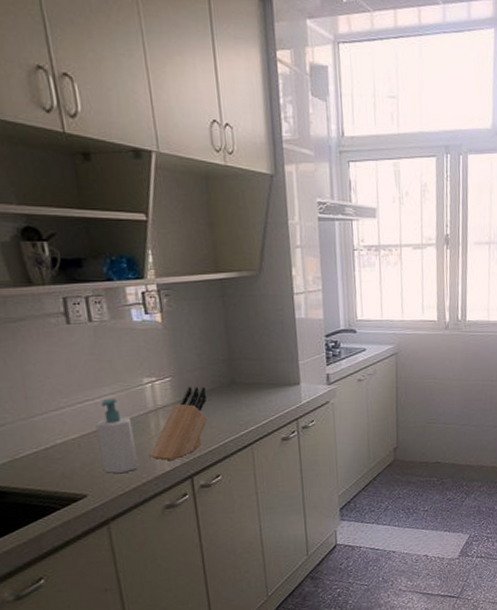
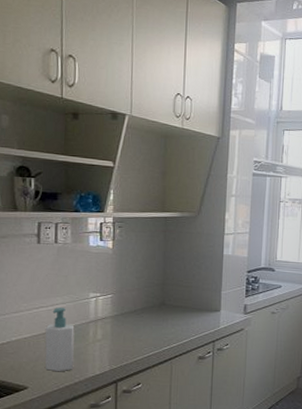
knife block: present [149,386,208,460] -> none [84,303,140,365]

